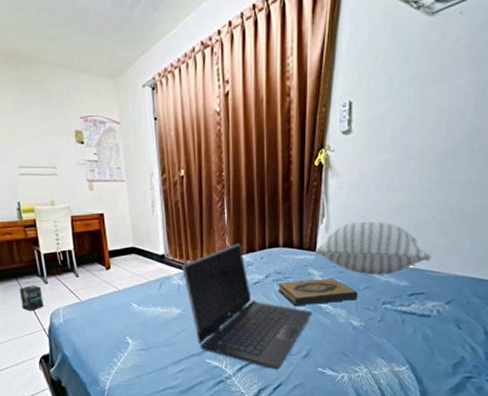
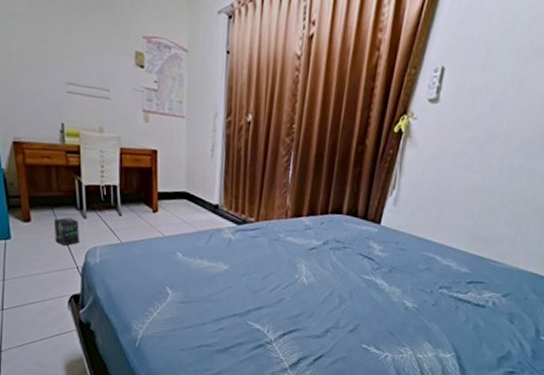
laptop computer: present [182,243,312,369] -> none [235,204,366,340]
hardback book: present [278,278,358,305] -> none [334,252,416,280]
pillow: present [316,222,431,275] -> none [379,199,497,259]

